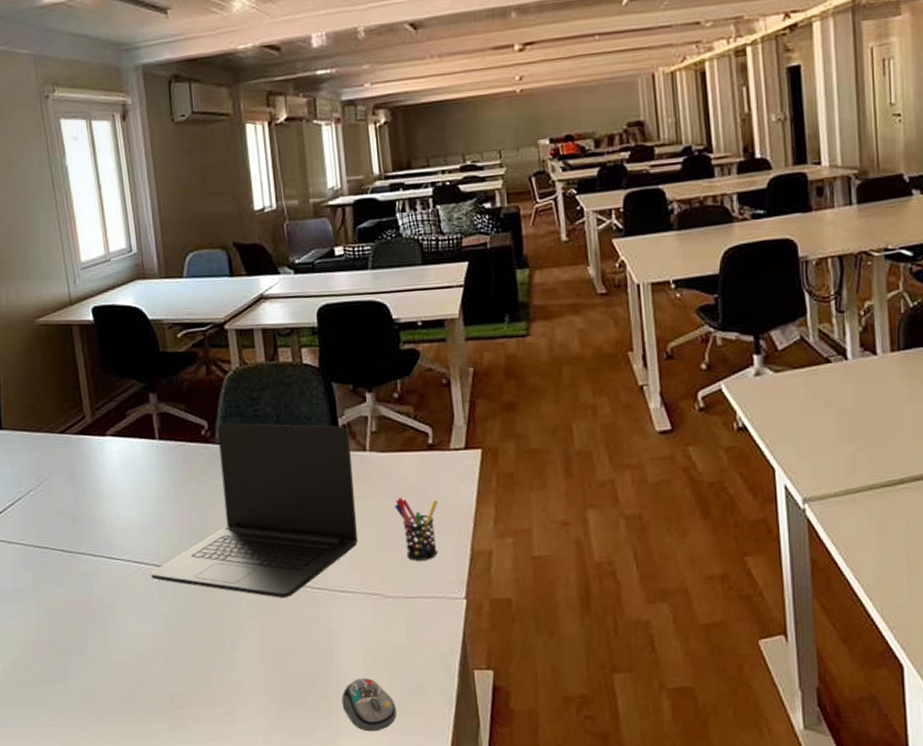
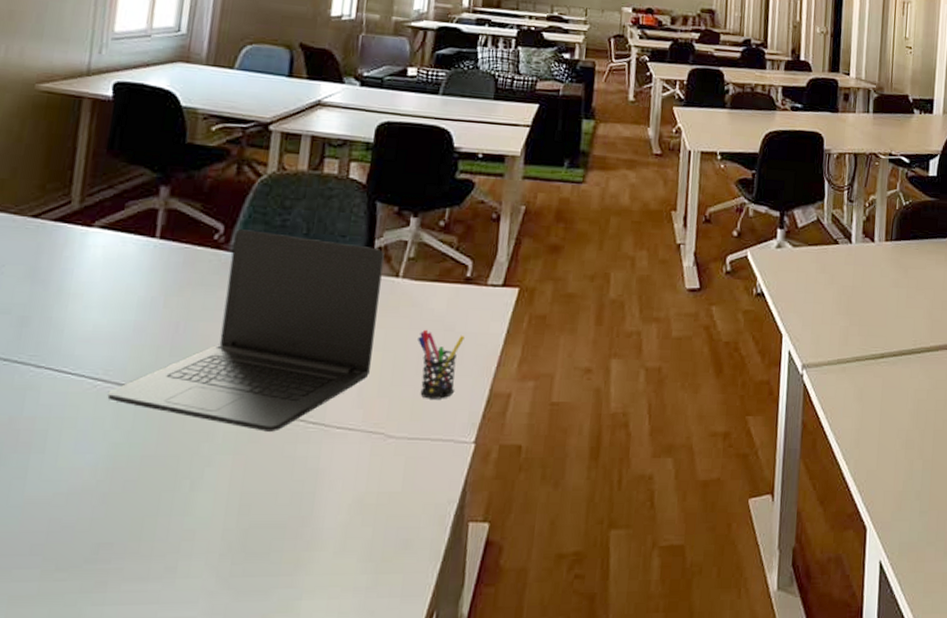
computer mouse: present [341,678,397,732] -> none [312,529,375,592]

